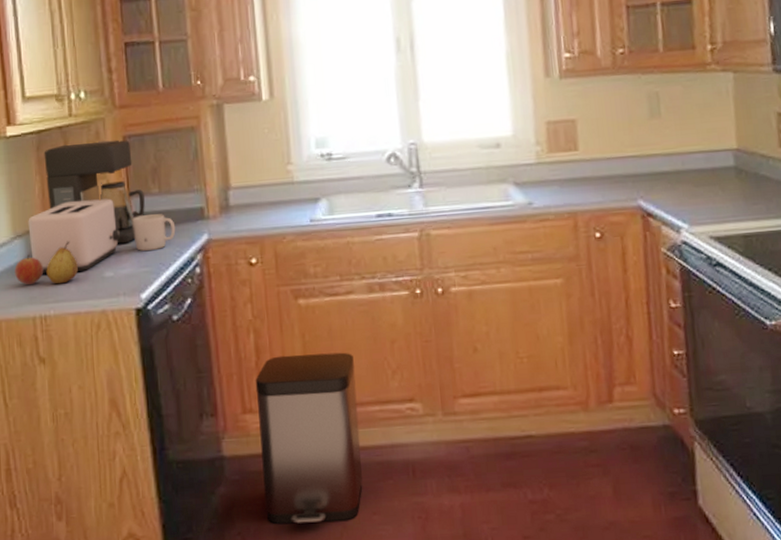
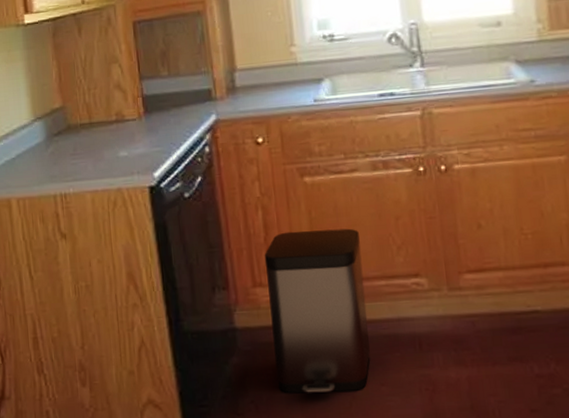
fruit: present [15,254,44,286] -> none [36,135,63,165]
toaster: present [28,198,120,274] -> none [47,82,133,154]
coffee maker: present [44,139,145,244] -> none [59,25,156,125]
fruit: present [46,241,78,284] -> none [65,122,94,164]
mug: present [132,214,176,251] -> none [144,95,185,131]

